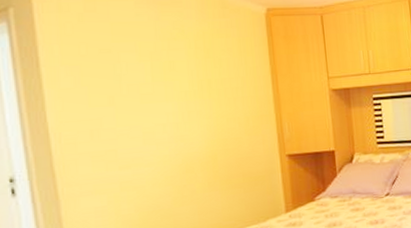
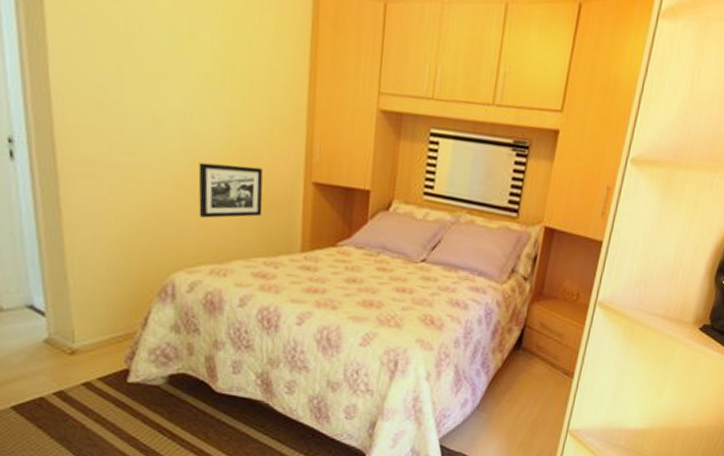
picture frame: none [188,153,248,205] -> present [198,162,263,218]

